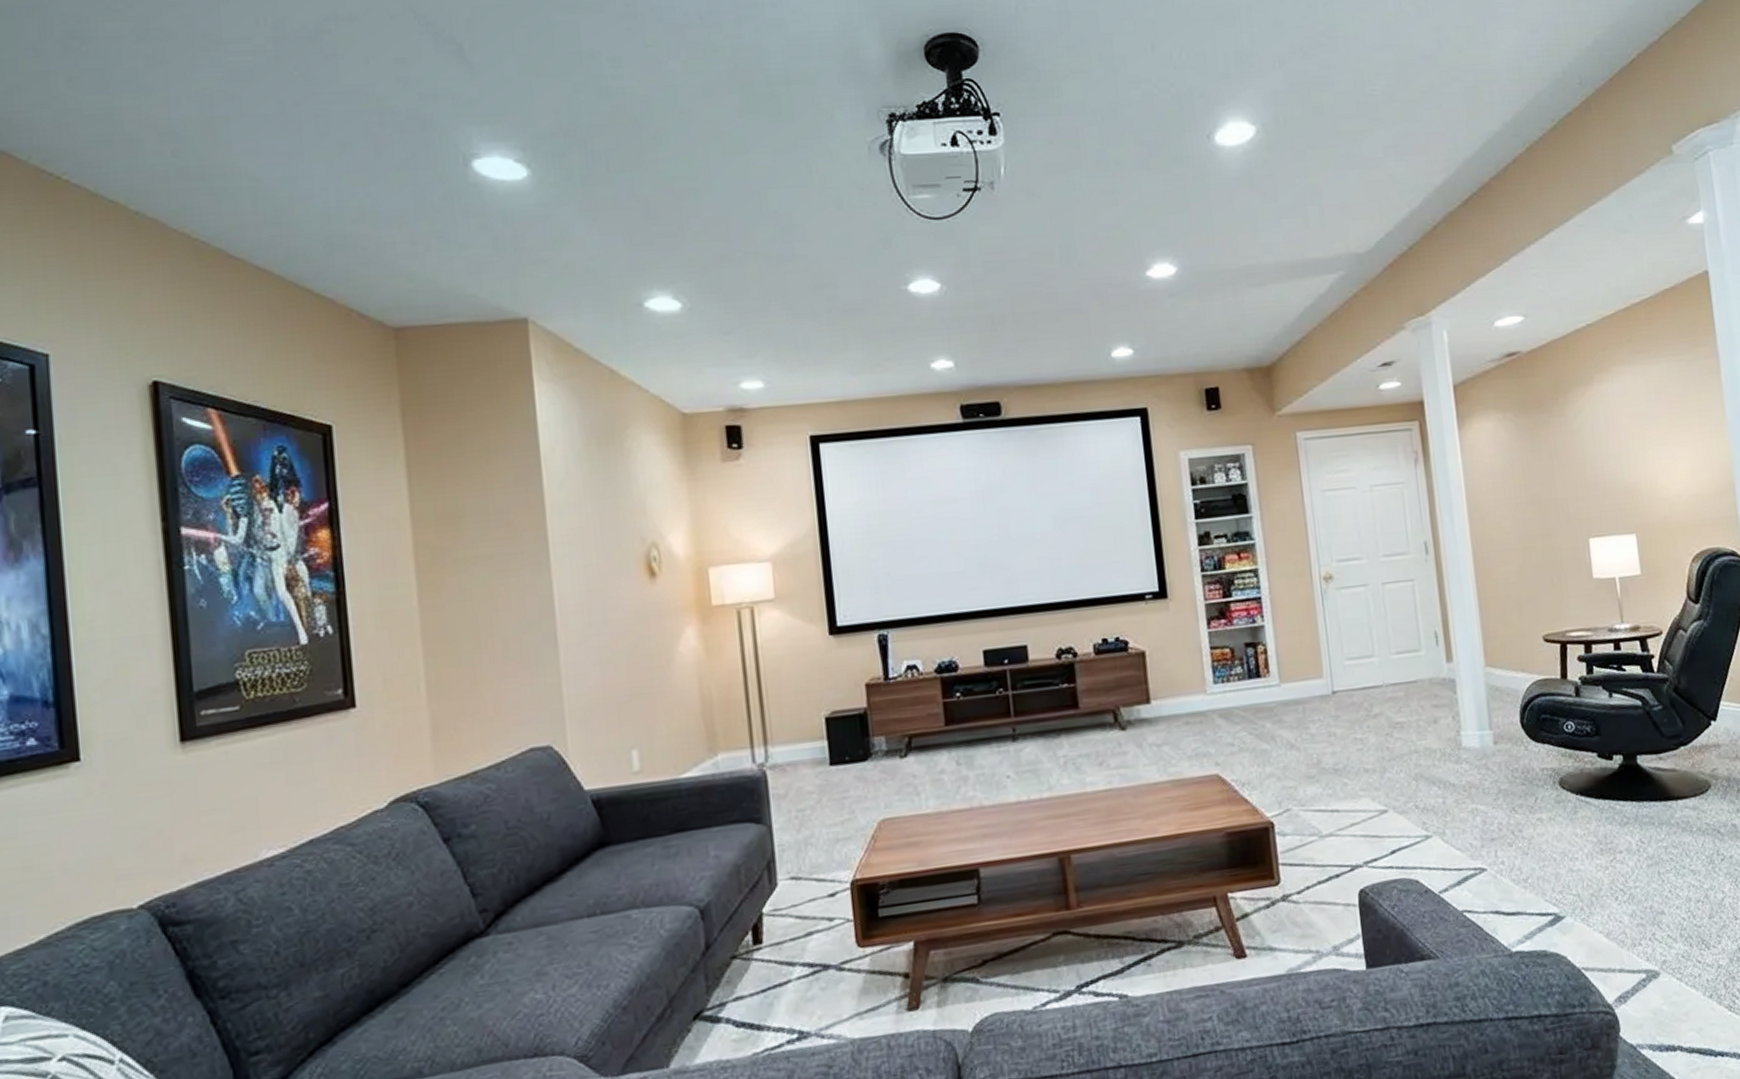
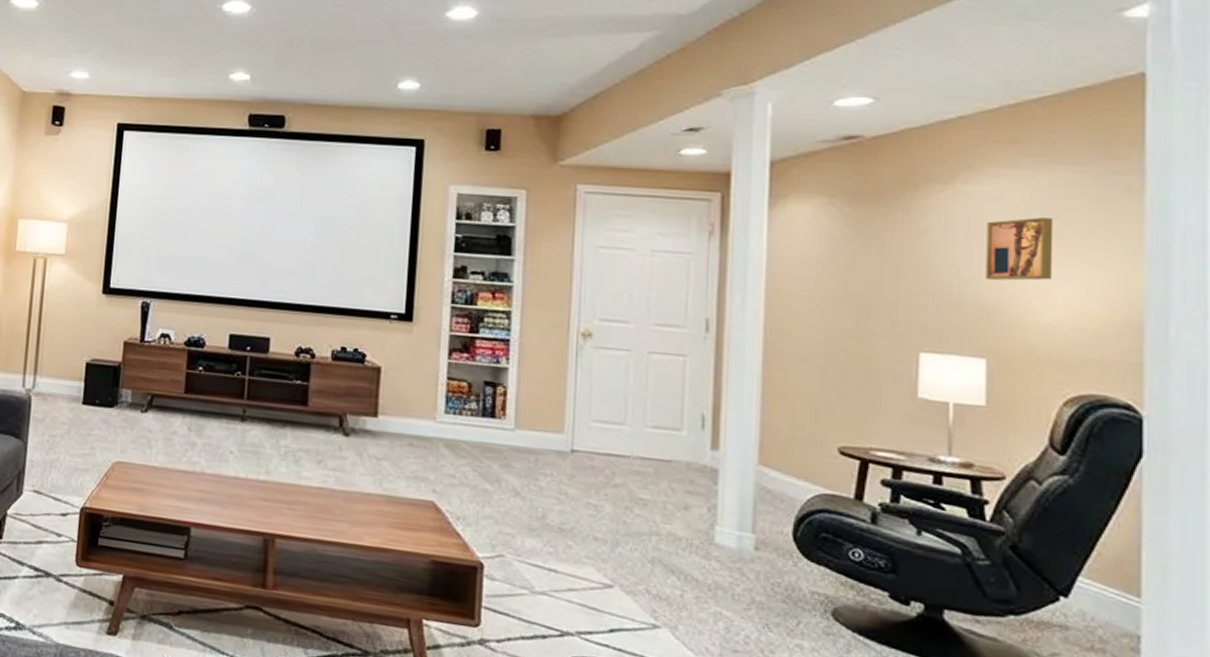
wall art: none [1620,404,1671,466] -> present [985,217,1054,281]

